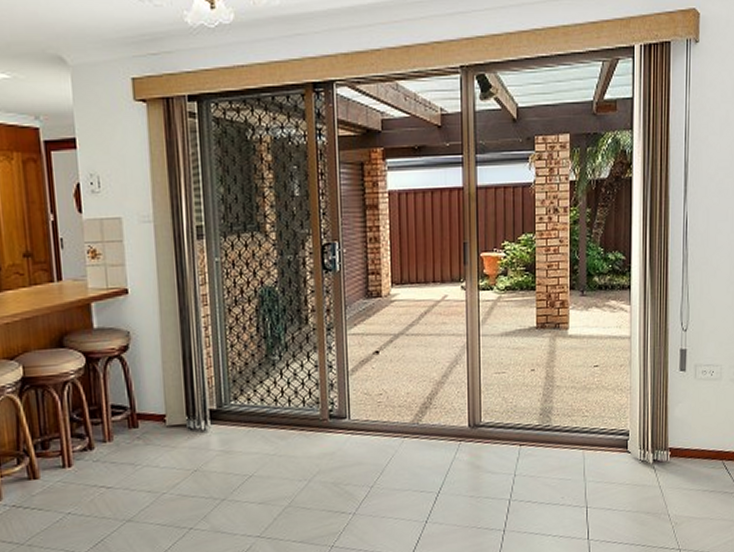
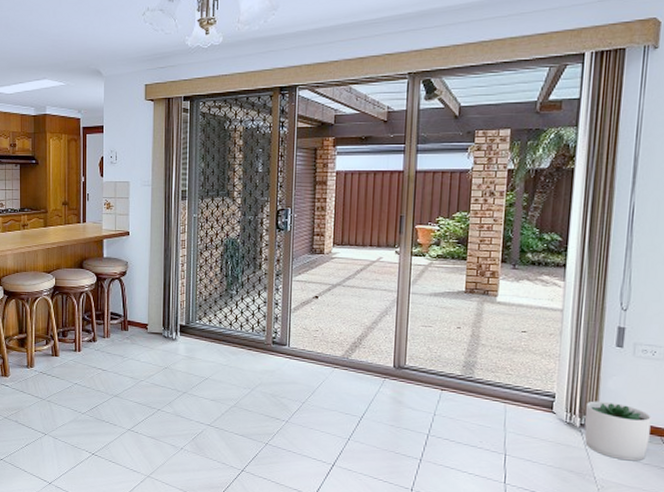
planter: none [657,431,713,492] -> present [584,401,651,462]

